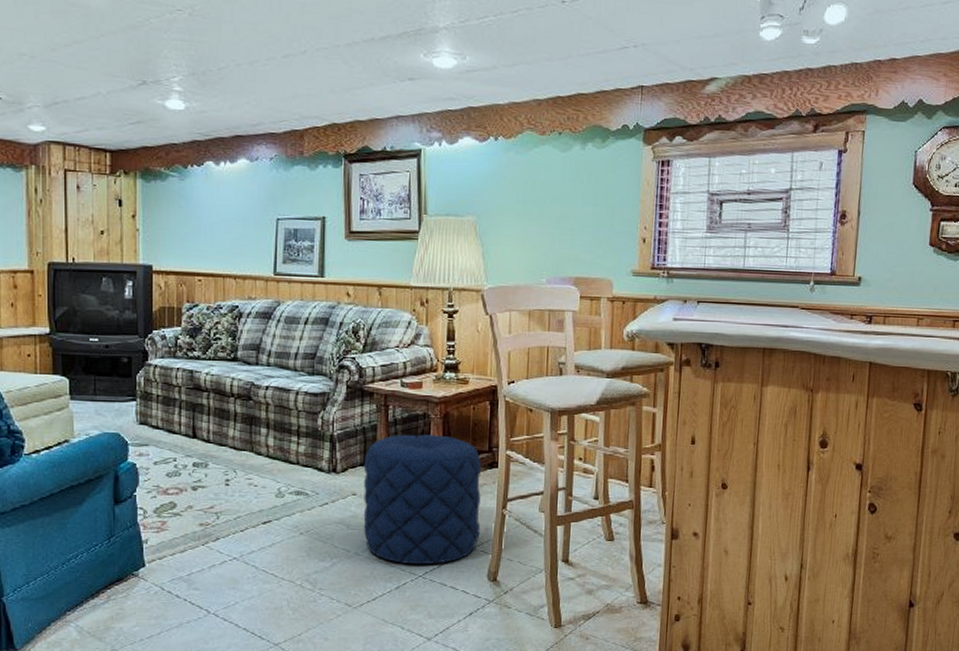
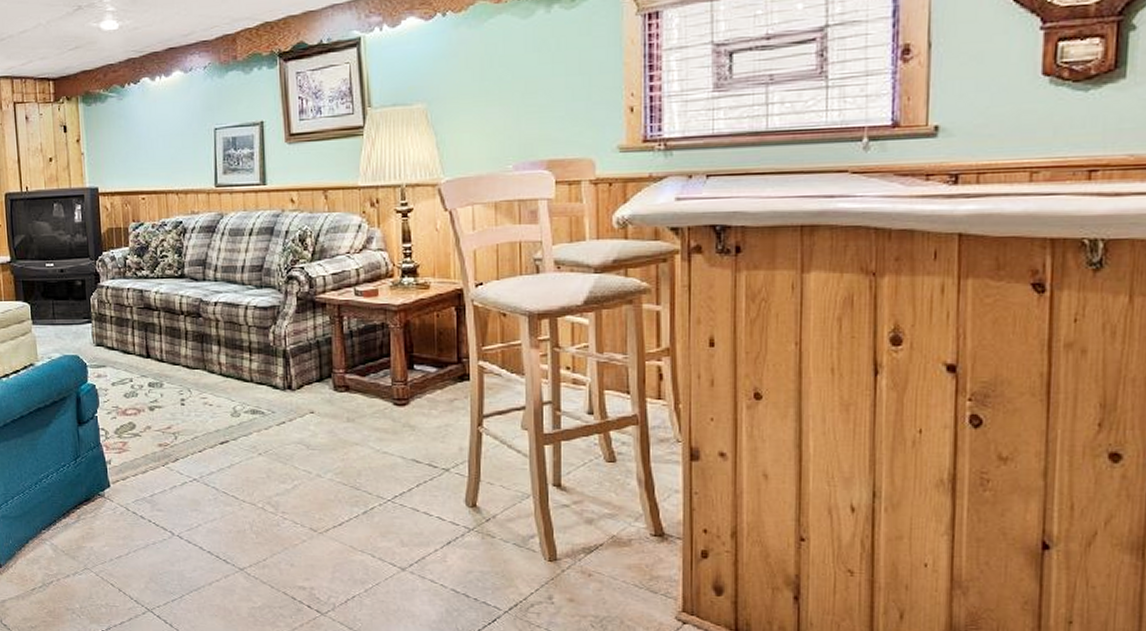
pouf: present [363,434,481,565] -> none [320,346,454,488]

